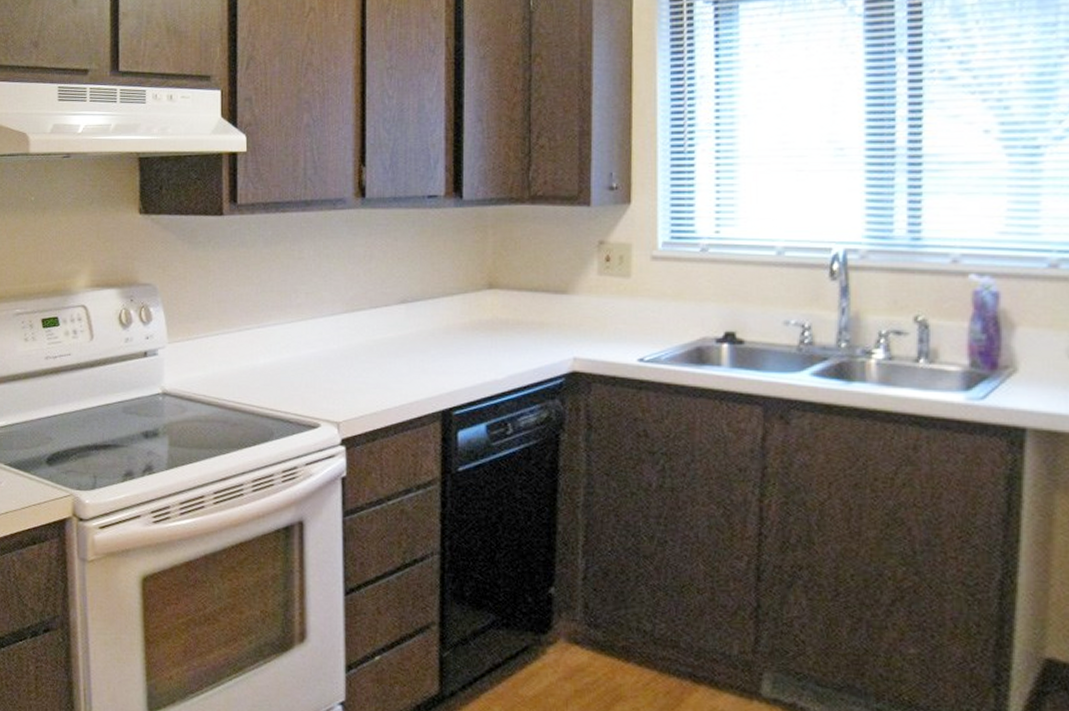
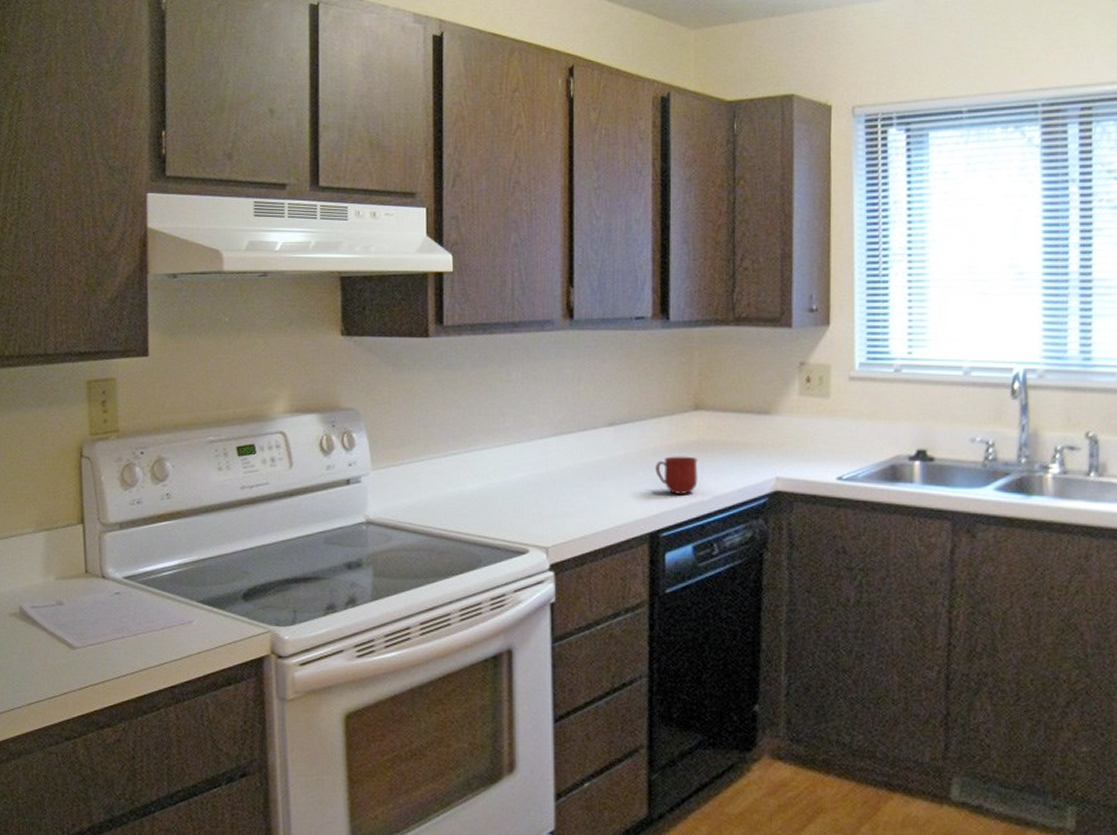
mug: none [448,334,492,373] -> present [655,456,698,494]

